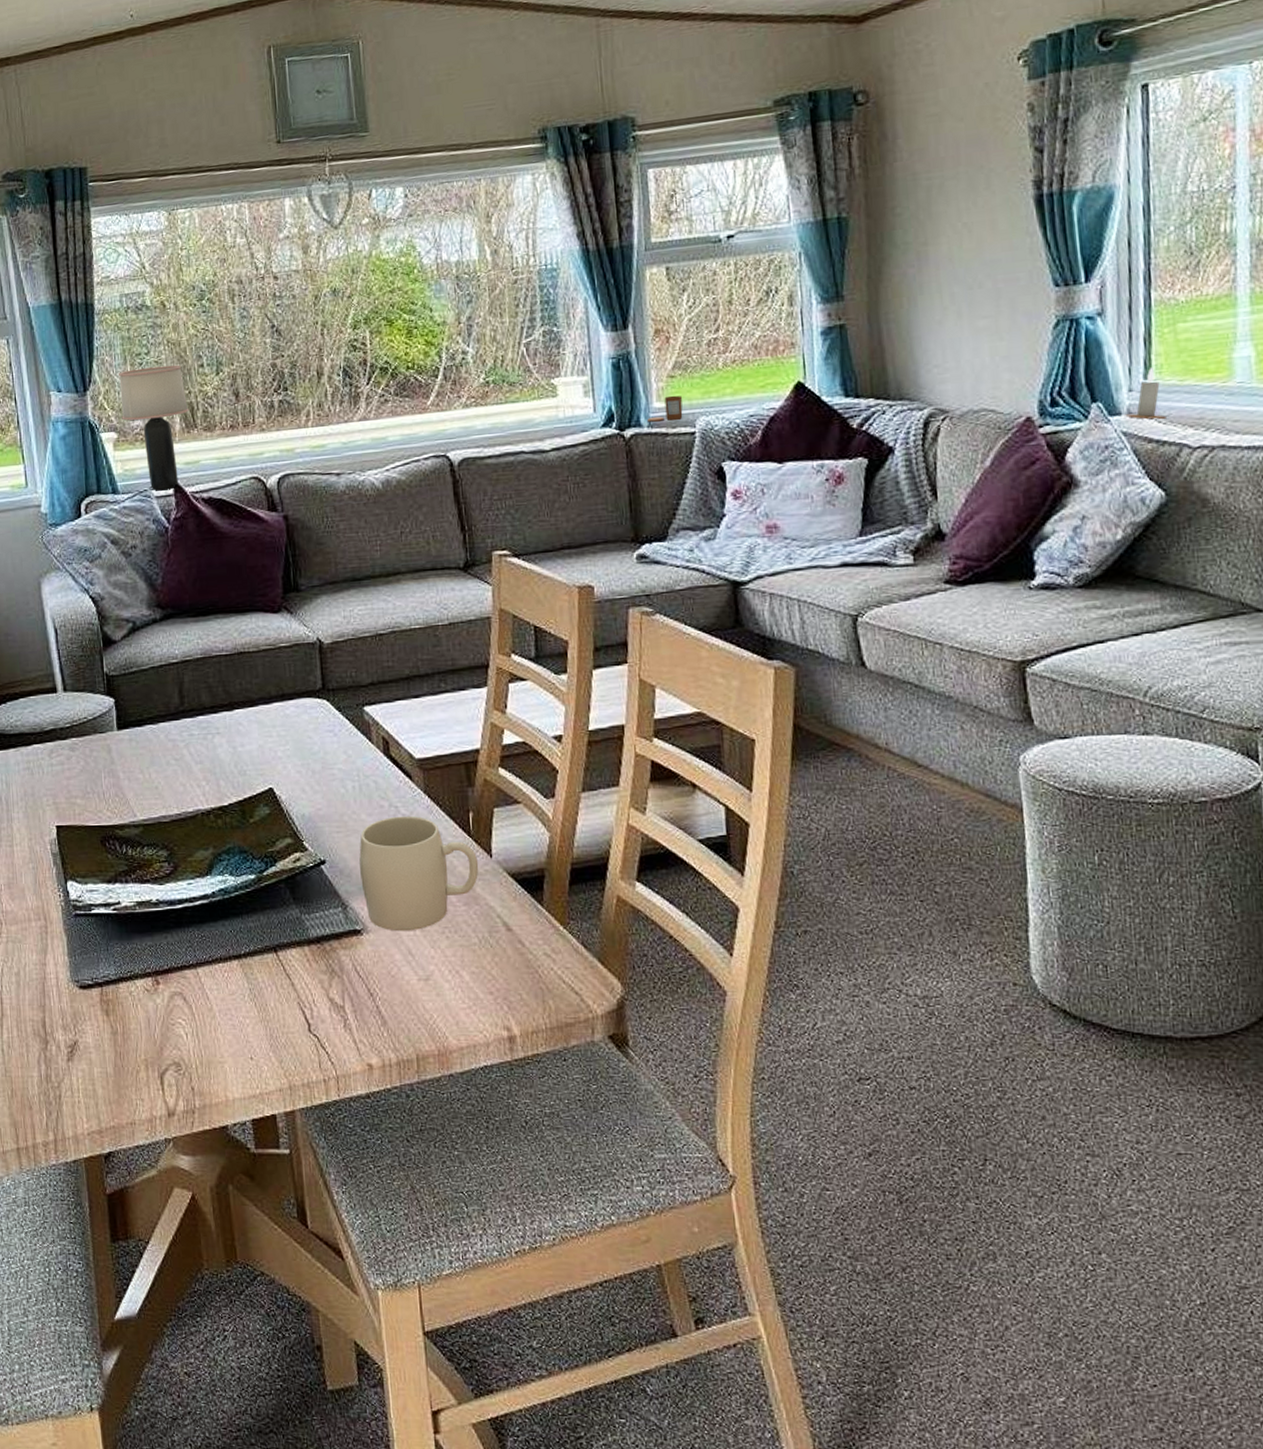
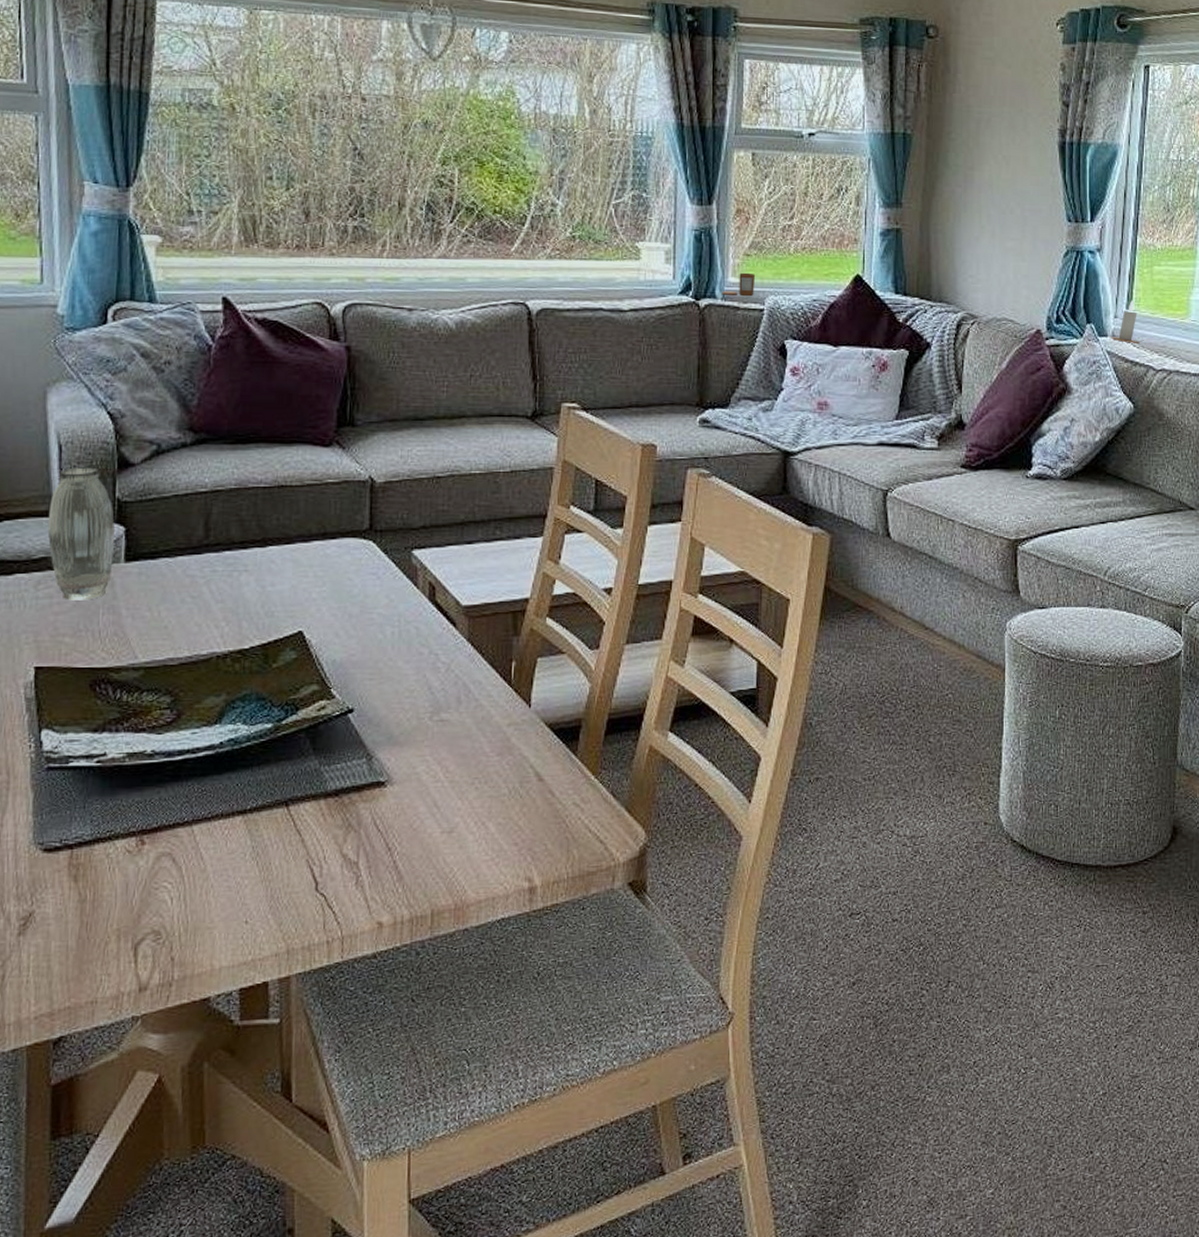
vase: none [52,646,108,766] -> present [47,467,115,600]
table lamp: present [118,364,190,491] -> none [169,170,251,305]
mug: present [359,815,479,932] -> none [390,663,517,783]

